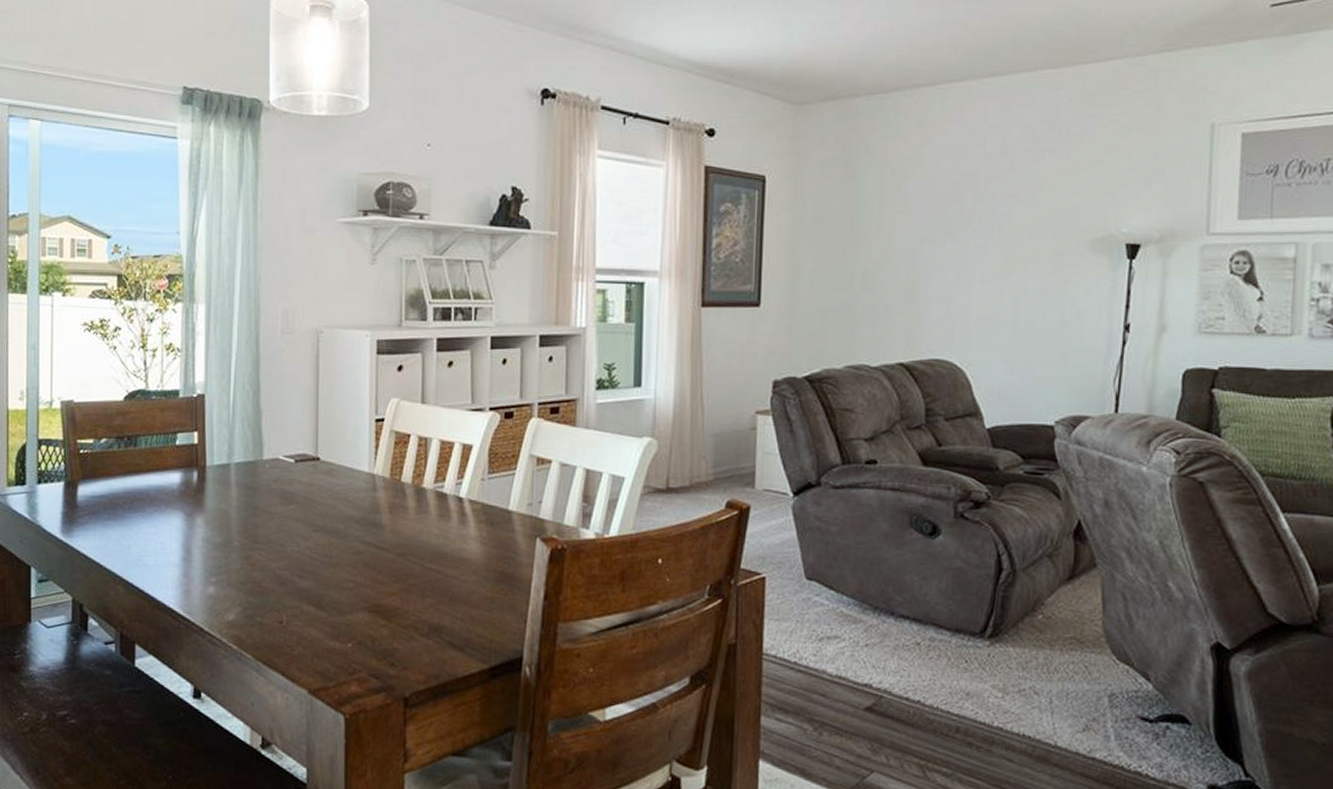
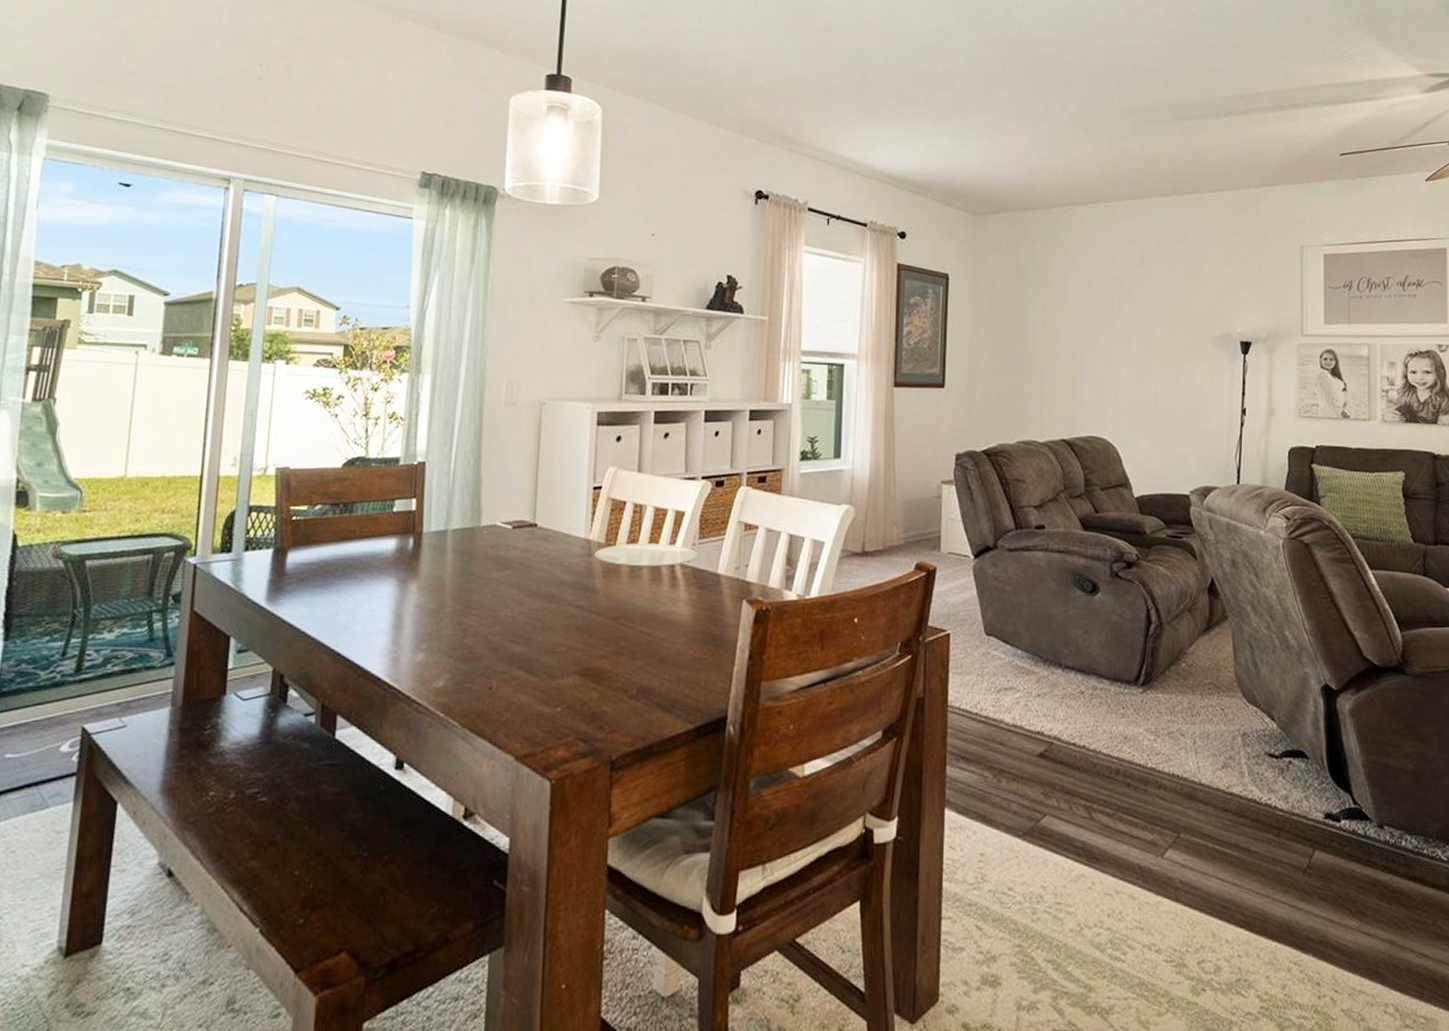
plate: none [379,477,488,505] -> present [594,543,698,569]

